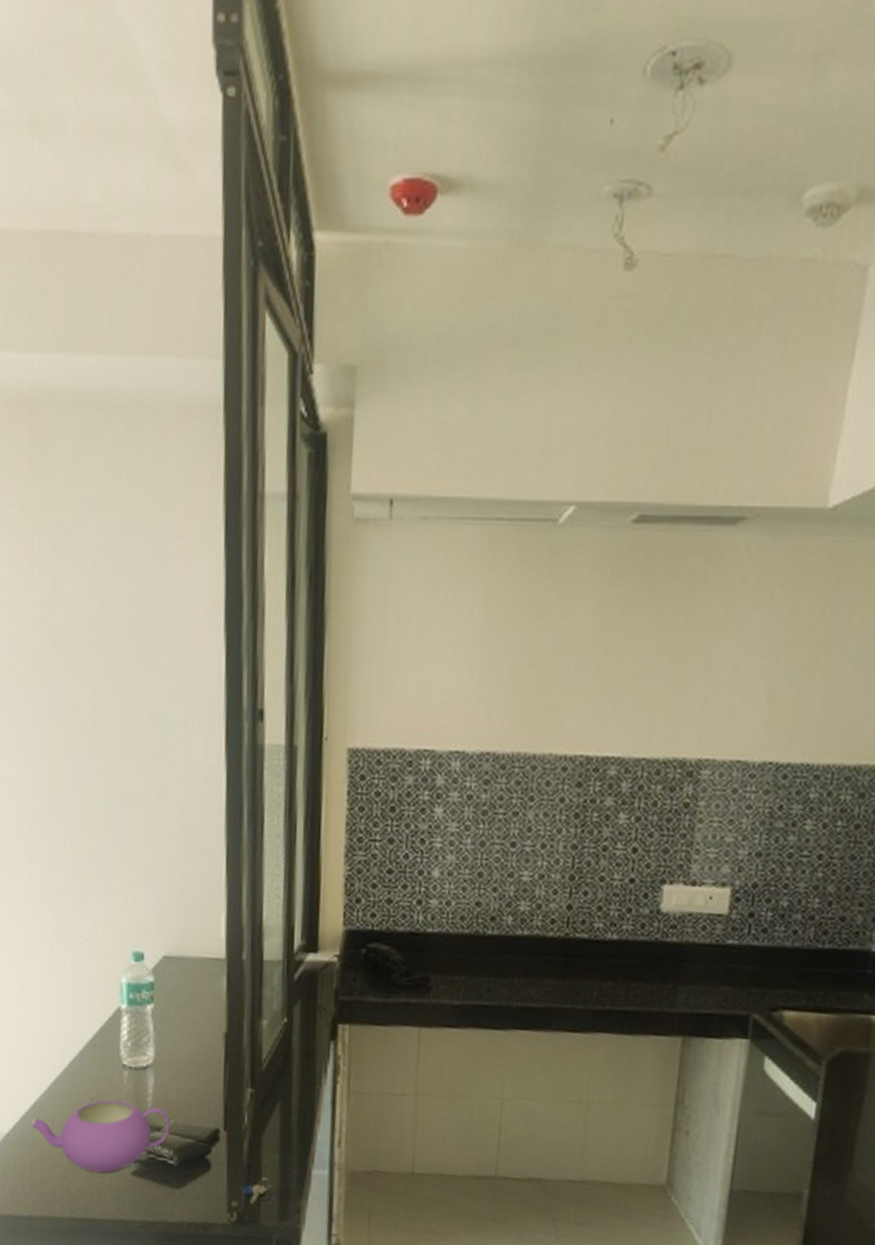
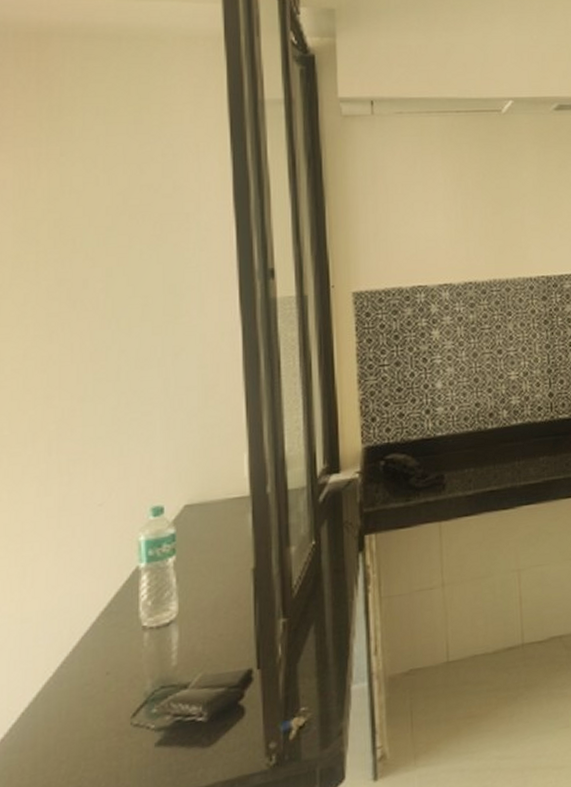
teapot: present [31,1099,170,1173] -> none [32,663,198,756]

